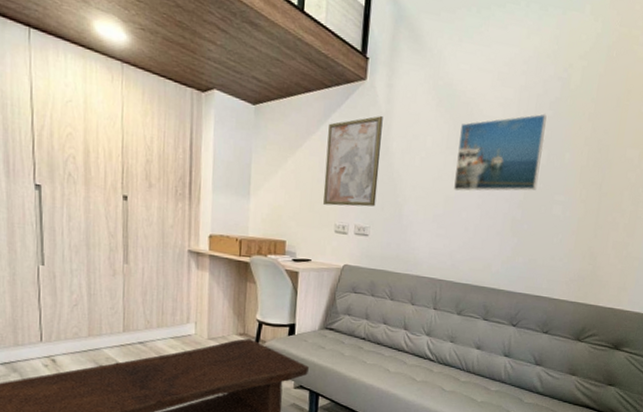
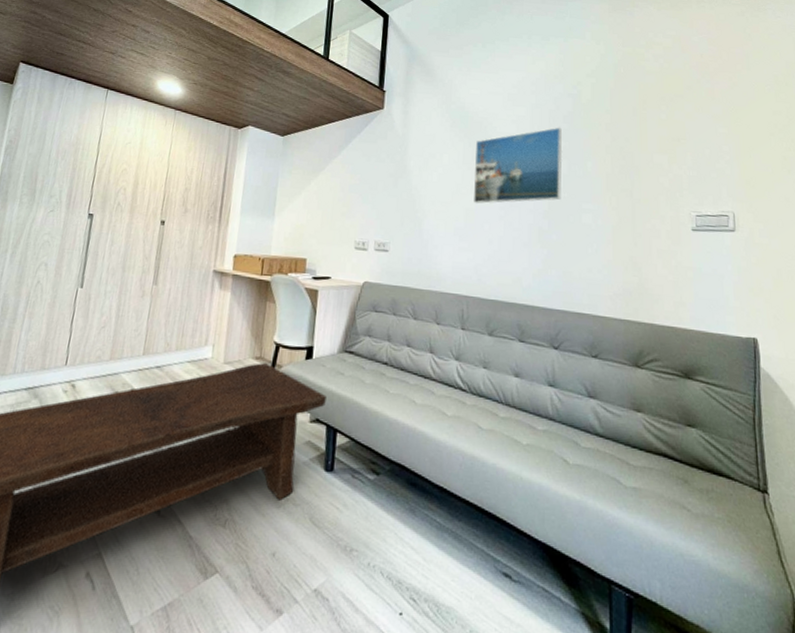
wall art: present [323,115,383,207] -> none [343,138,400,223]

